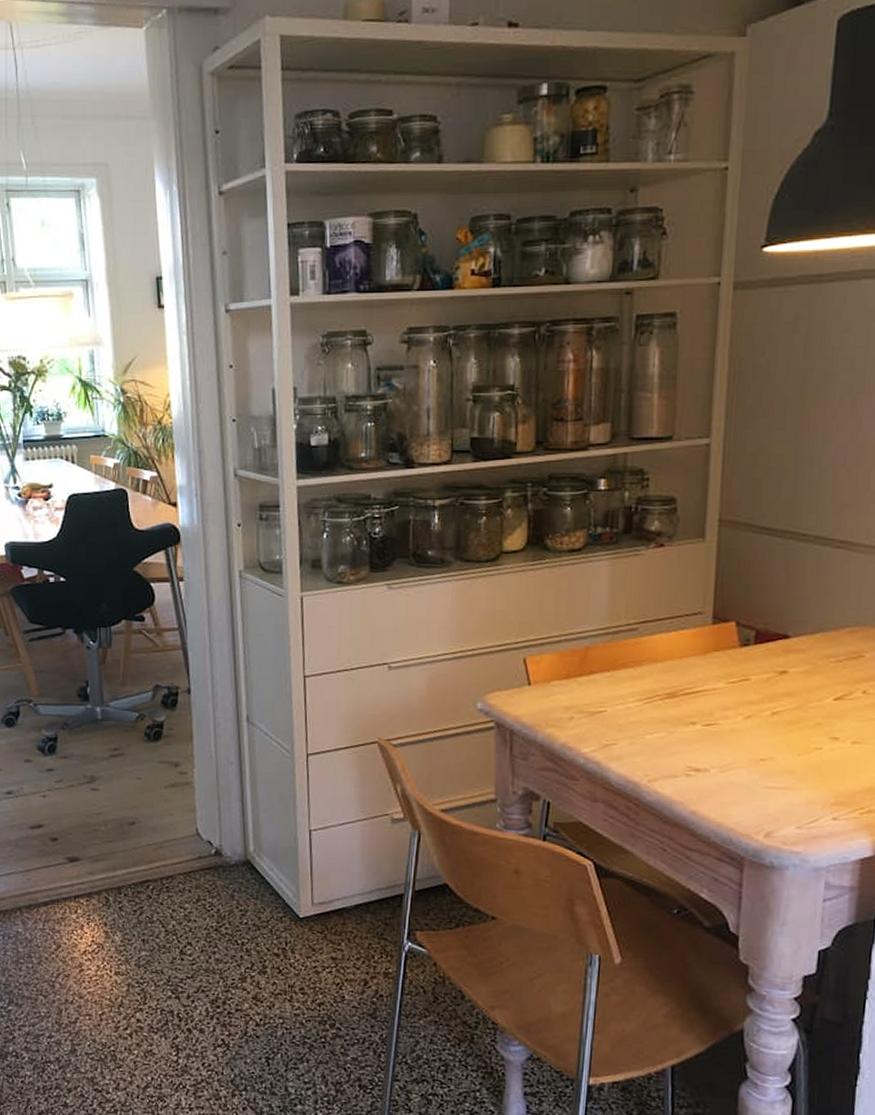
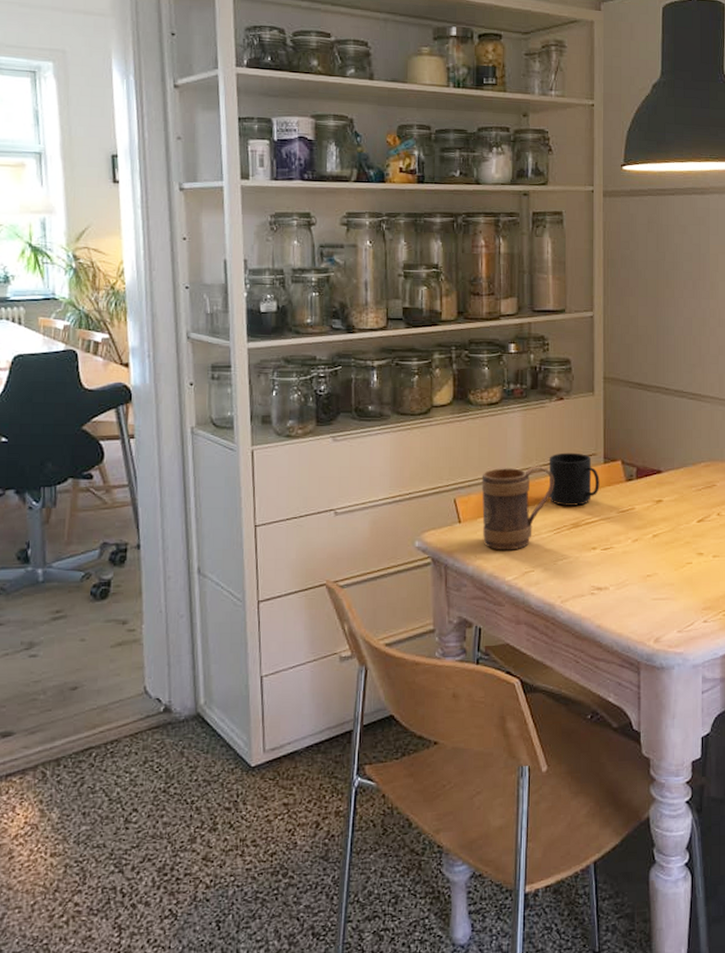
mug: none [556,624,647,720] -> present [481,466,554,551]
mug: none [640,609,706,673] -> present [549,452,600,506]

